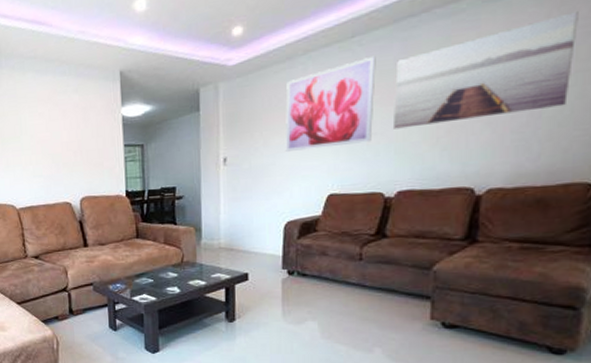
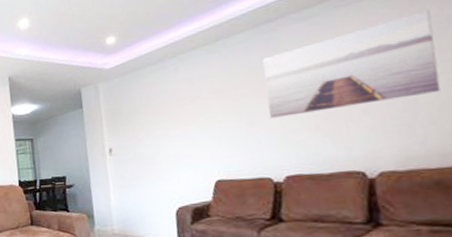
wall art: present [285,55,376,152] -> none [161,55,251,141]

